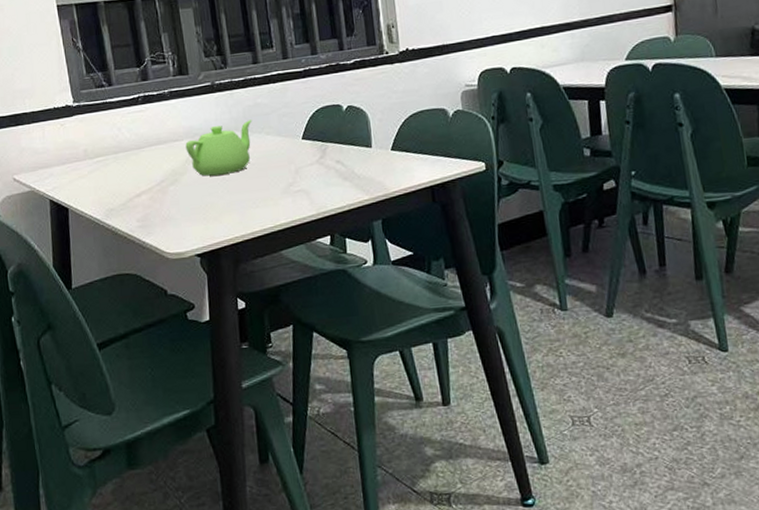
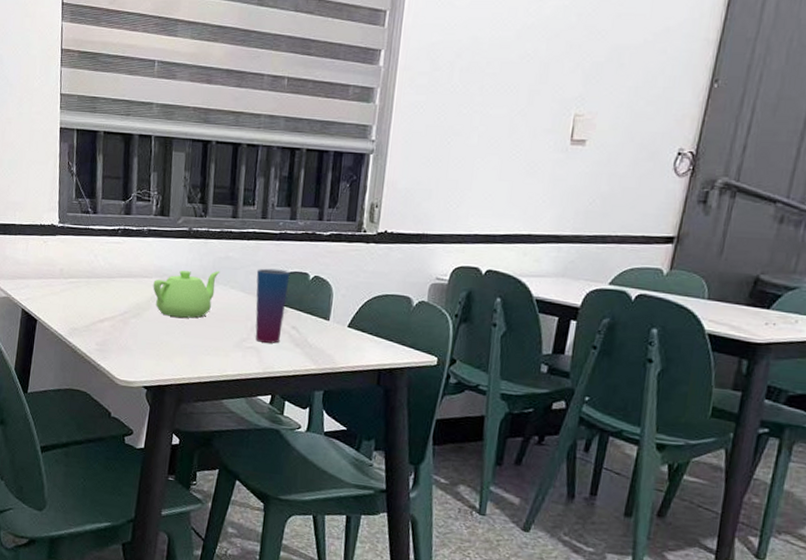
cup: none [288,105,327,184] -> present [255,268,290,344]

